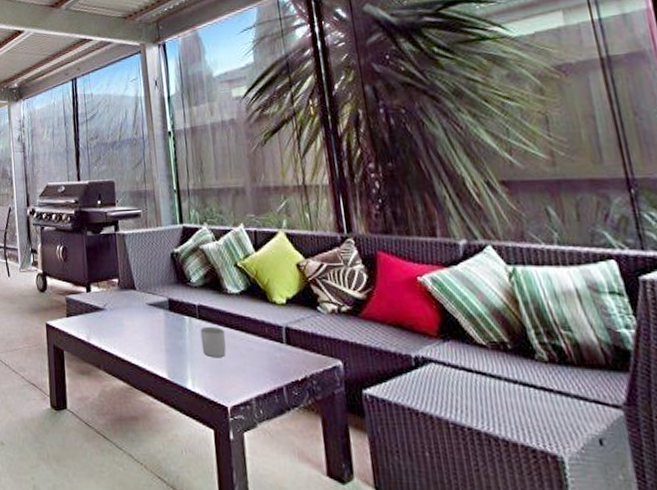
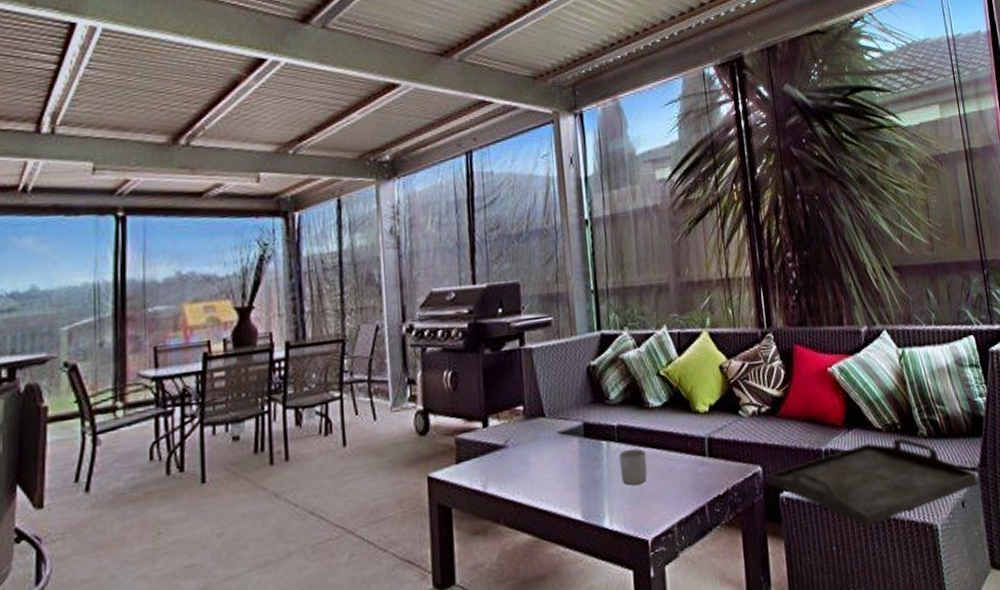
serving tray: none [349,357,623,442] -> present [767,438,978,527]

